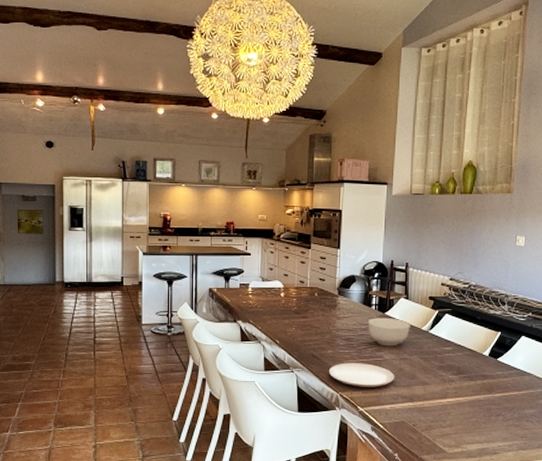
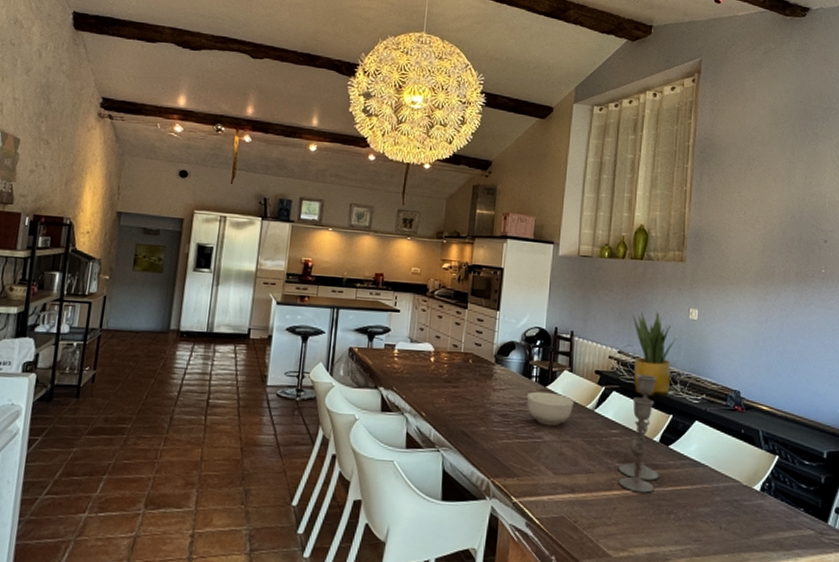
plate: present [328,363,395,388] -> none [479,443,555,475]
candlestick: none [451,298,489,399] -> present [618,374,659,493]
planter: none [462,239,505,317] -> present [632,310,677,397]

